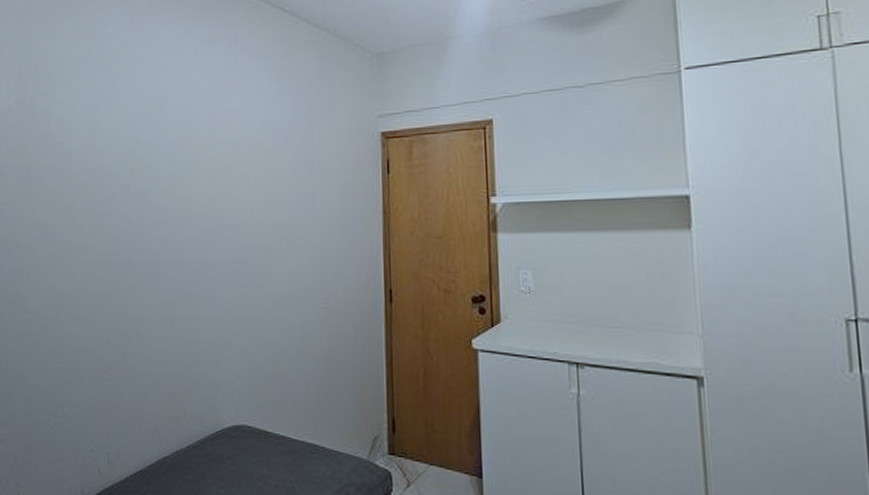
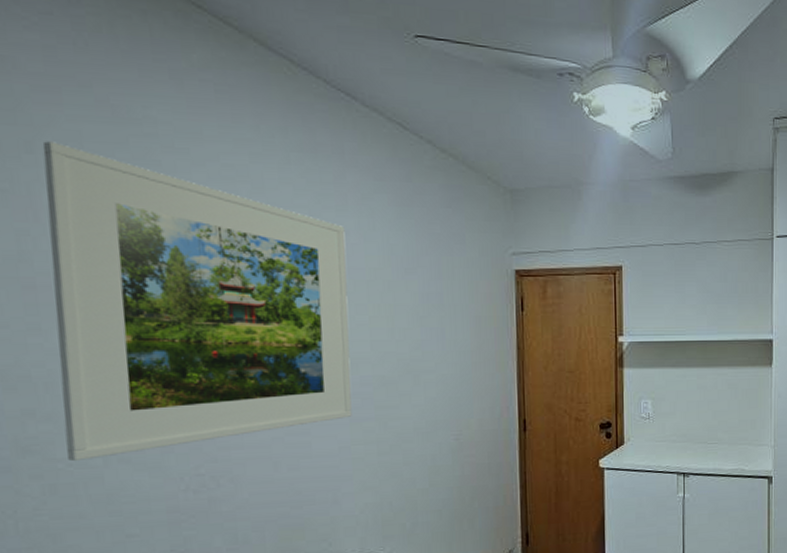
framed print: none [36,62,235,314] -> present [42,141,352,462]

